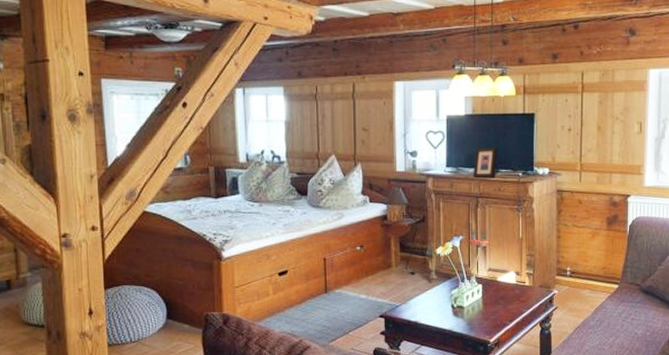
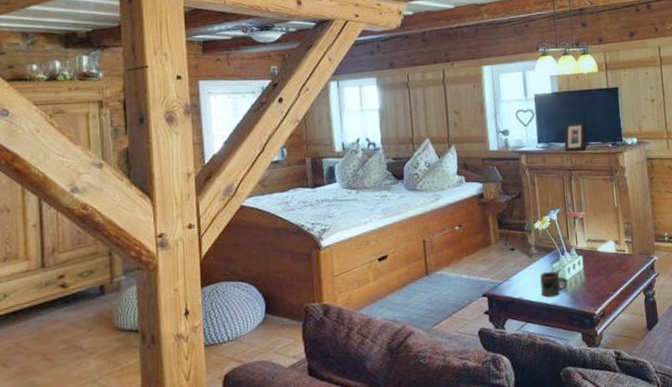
mug: none [437,297,465,323] -> present [539,271,568,297]

